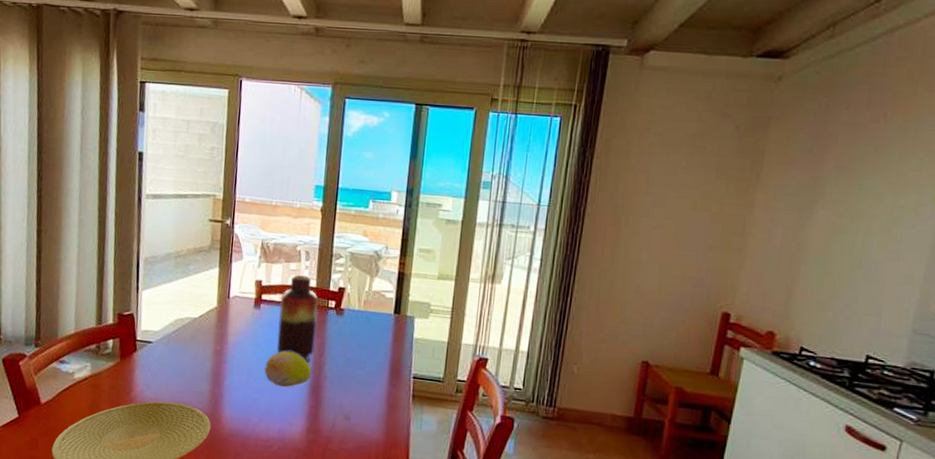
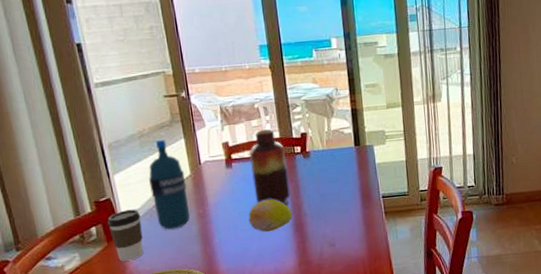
coffee cup: none [124,329,159,383] -> present [107,209,144,261]
water bottle: none [173,263,212,361] -> present [149,139,190,230]

